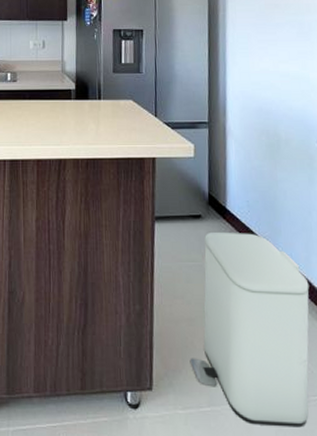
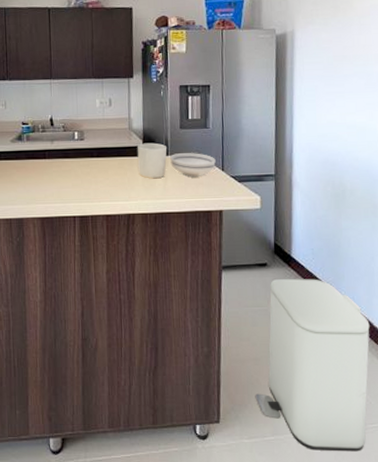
mug: none [69,86,100,123] -> present [137,142,167,179]
bowl: none [103,98,149,122] -> present [170,153,216,177]

